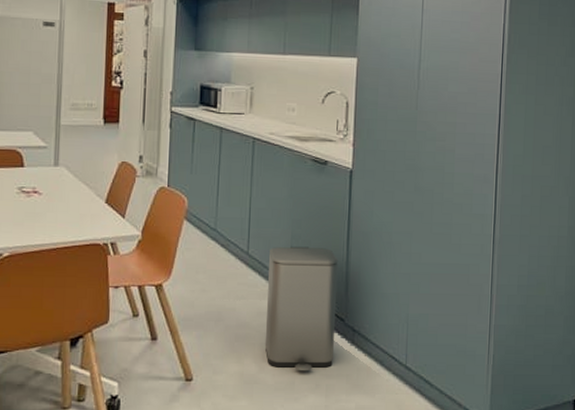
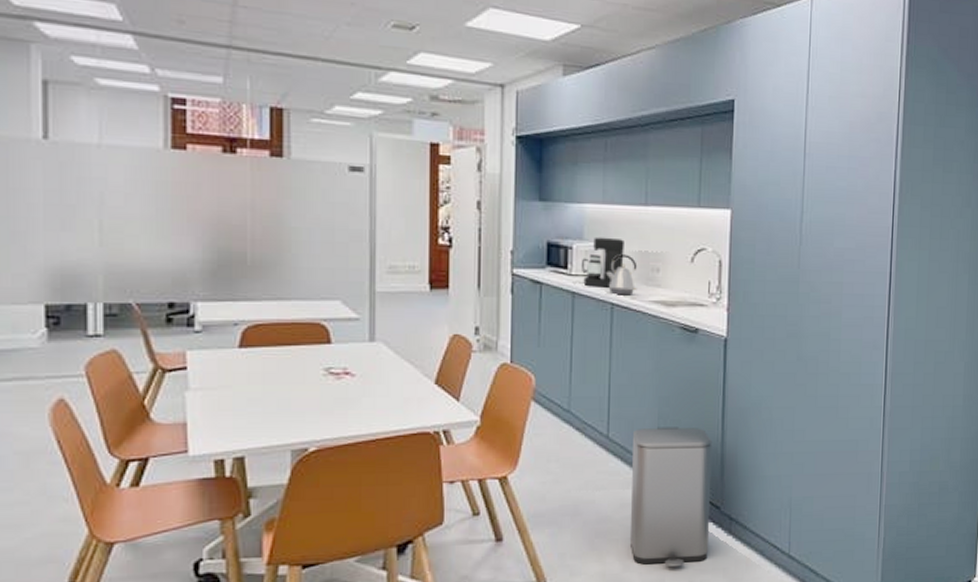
coffee maker: none [229,81,265,124] -> present [582,237,624,287]
kettle: none [248,96,276,131] -> present [605,254,638,296]

